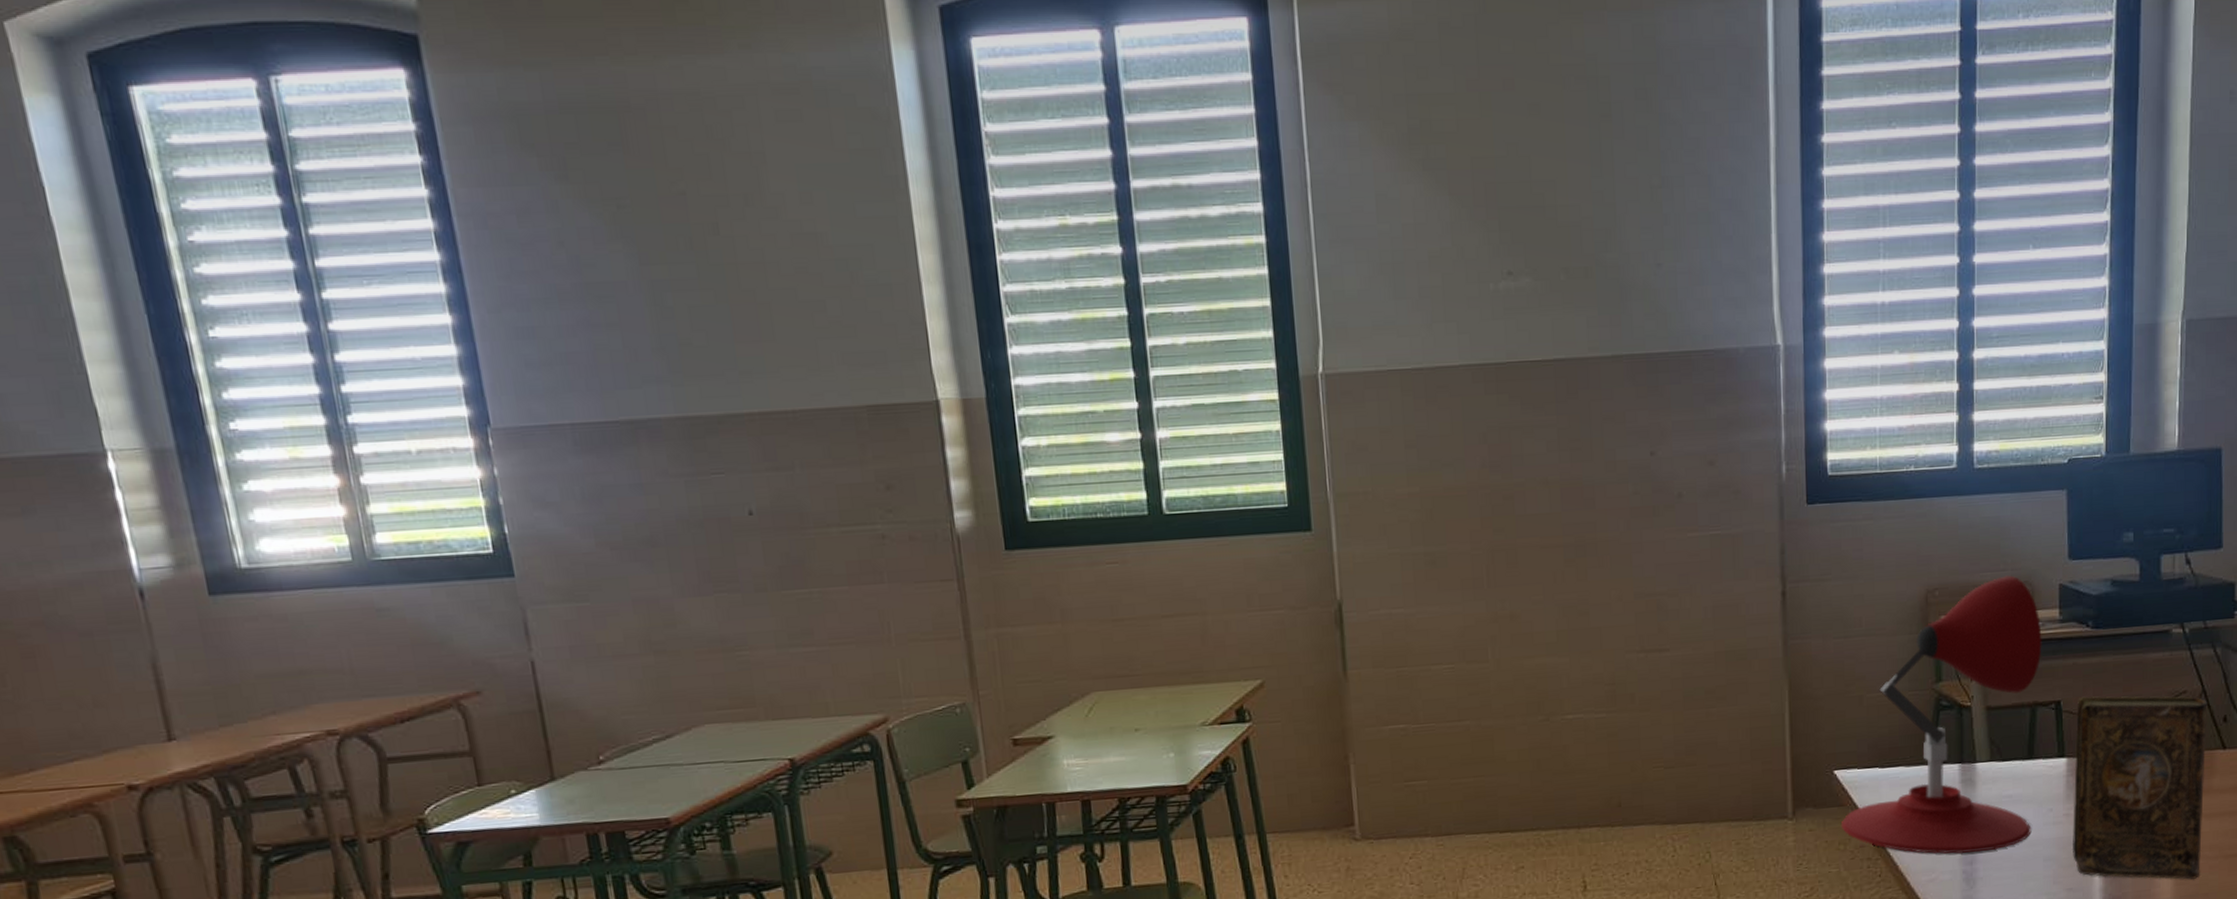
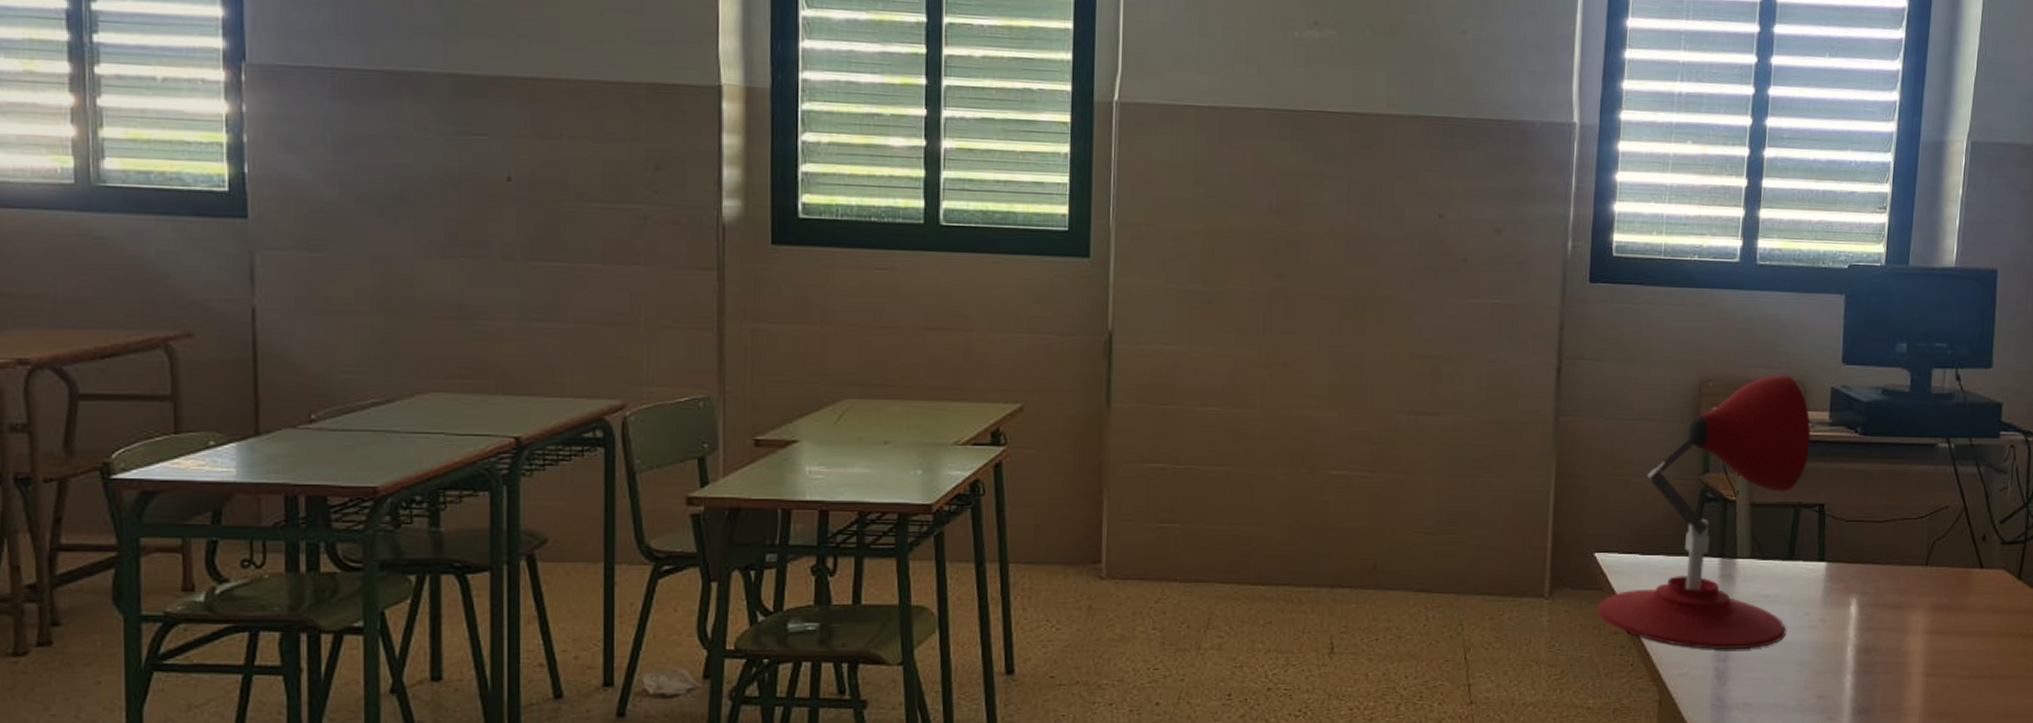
book: present [2071,695,2207,880] -> none [1825,502,1968,697]

